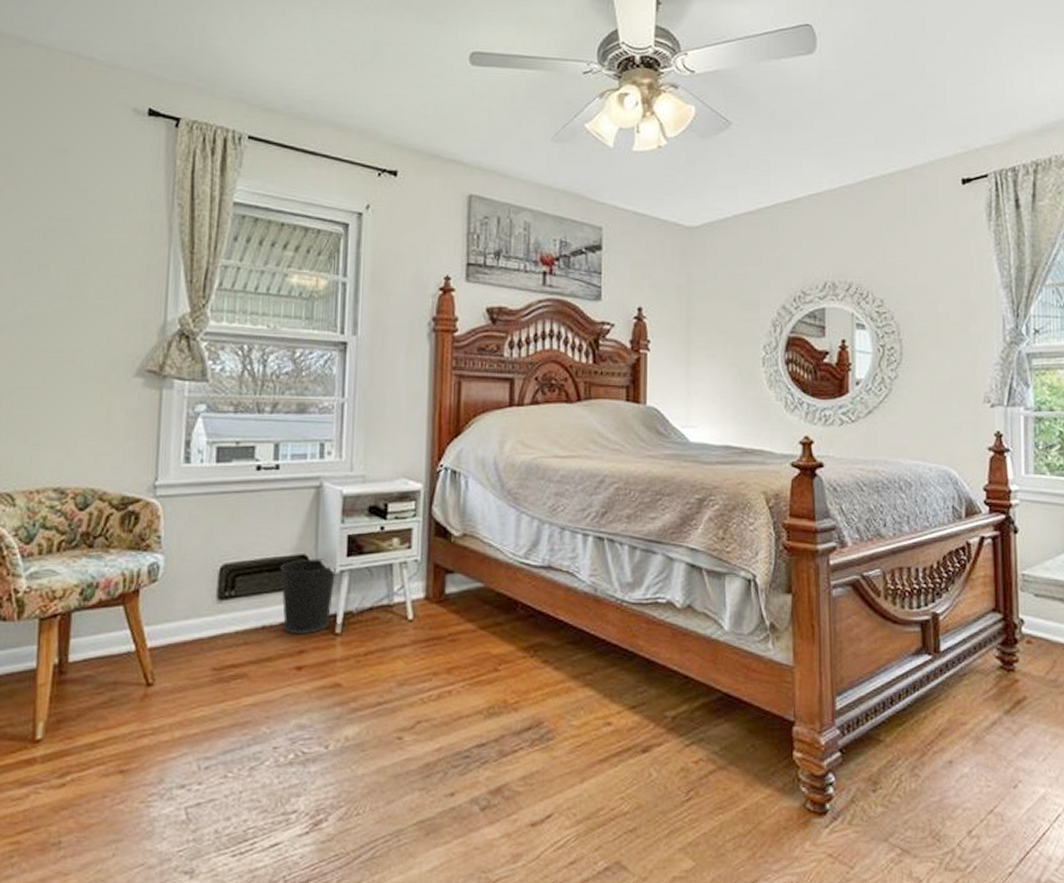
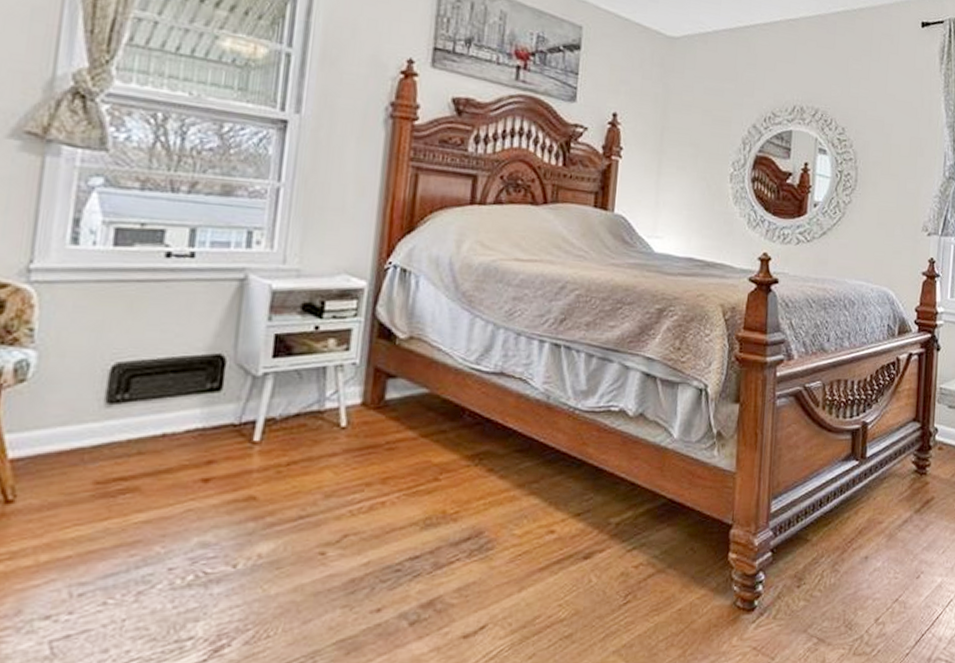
wastebasket: present [280,558,336,633] -> none [189,359,258,442]

